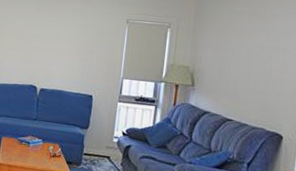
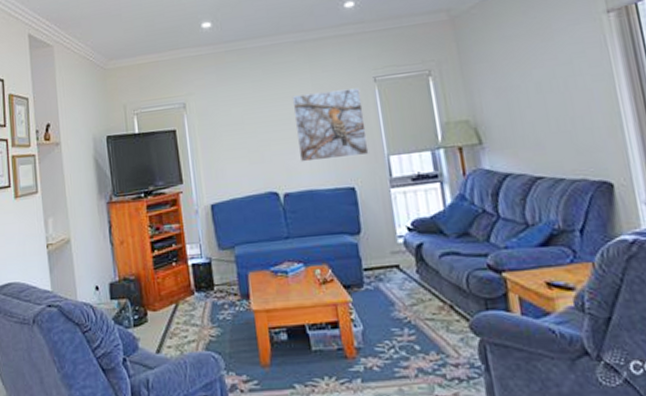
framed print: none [57,20,115,75] -> present [292,87,369,162]

